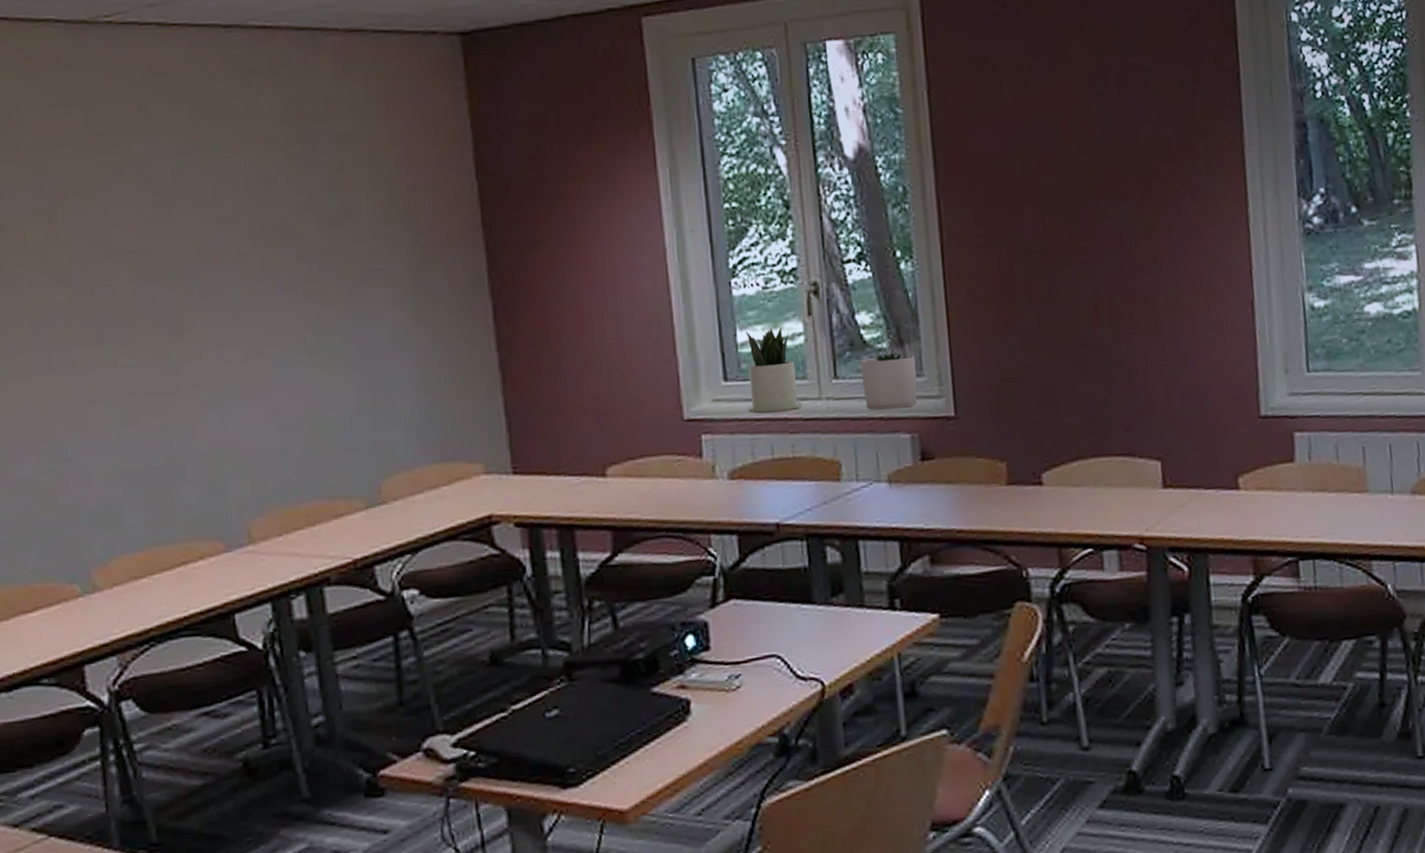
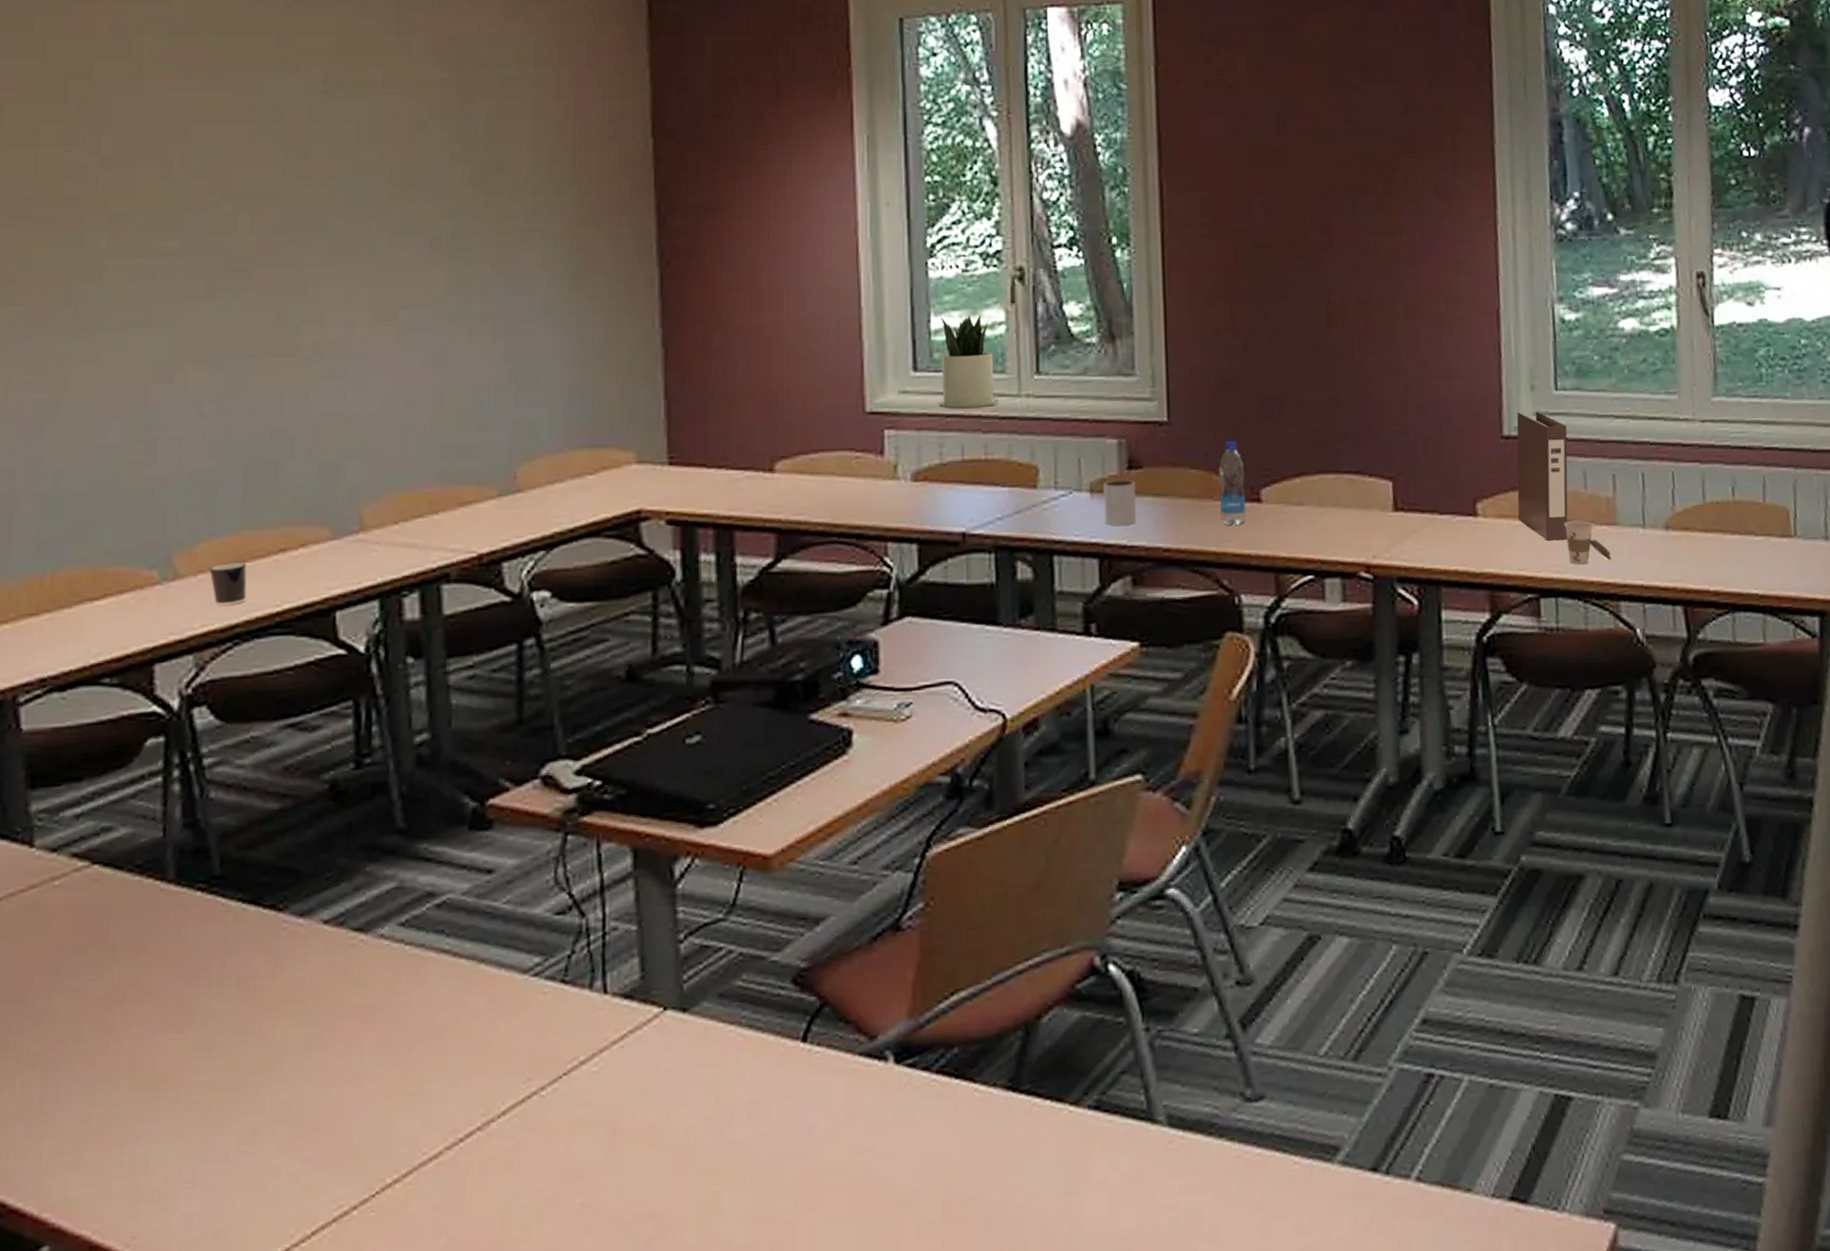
mug: none [123,574,157,613] -> present [209,561,247,606]
planter: present [861,352,917,411] -> none [1067,348,1128,412]
cup: none [900,470,931,512] -> present [1103,479,1136,526]
bottle: none [1003,431,1030,508] -> present [1219,441,1247,526]
binder: none [1272,392,1323,509] -> present [1516,411,1568,541]
cup: none [1319,489,1364,530] -> present [1564,520,1612,565]

